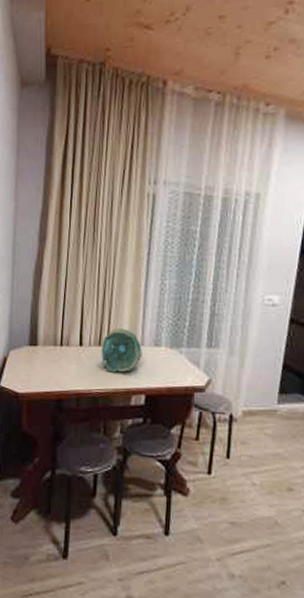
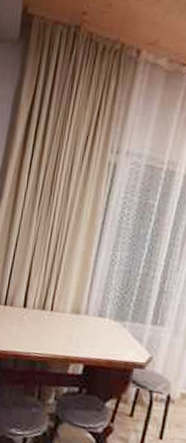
decorative bowl: present [101,328,142,373] -> none [43,294,86,339]

